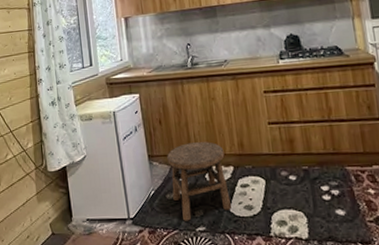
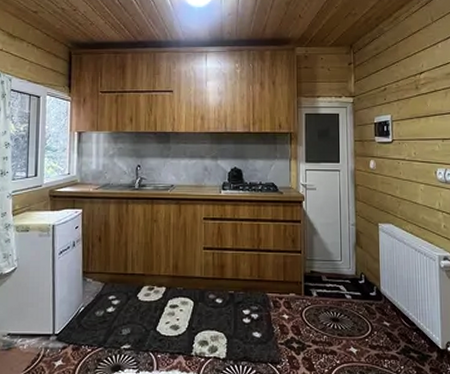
stool: present [167,142,231,221] -> none [102,262,159,339]

